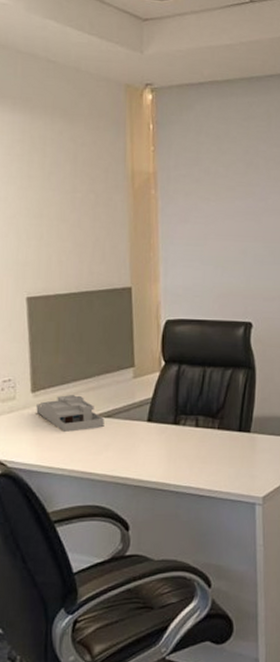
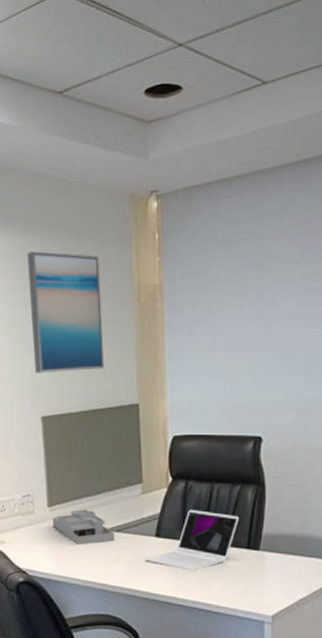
wall art: none [15,128,97,253] -> present [27,251,105,374]
laptop: none [135,393,231,456] -> present [144,509,240,571]

